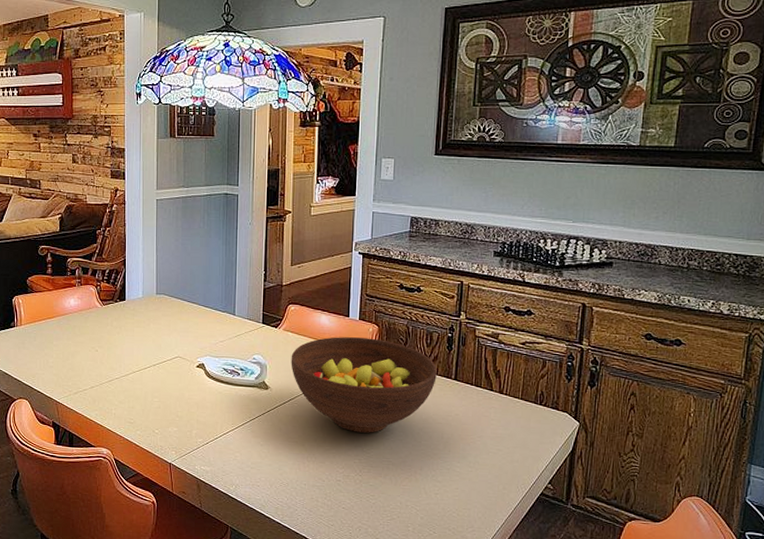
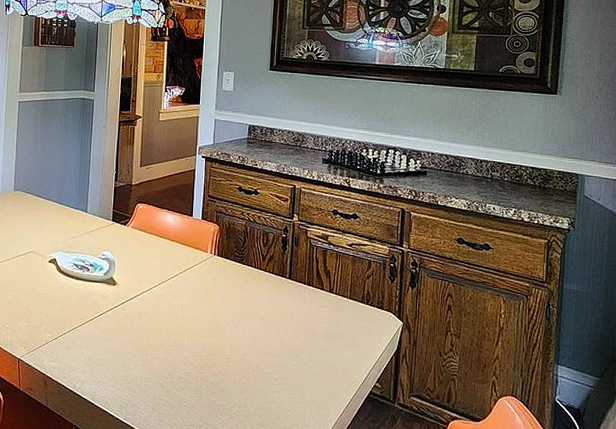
fruit bowl: present [291,337,437,433] -> none [138,235,273,330]

